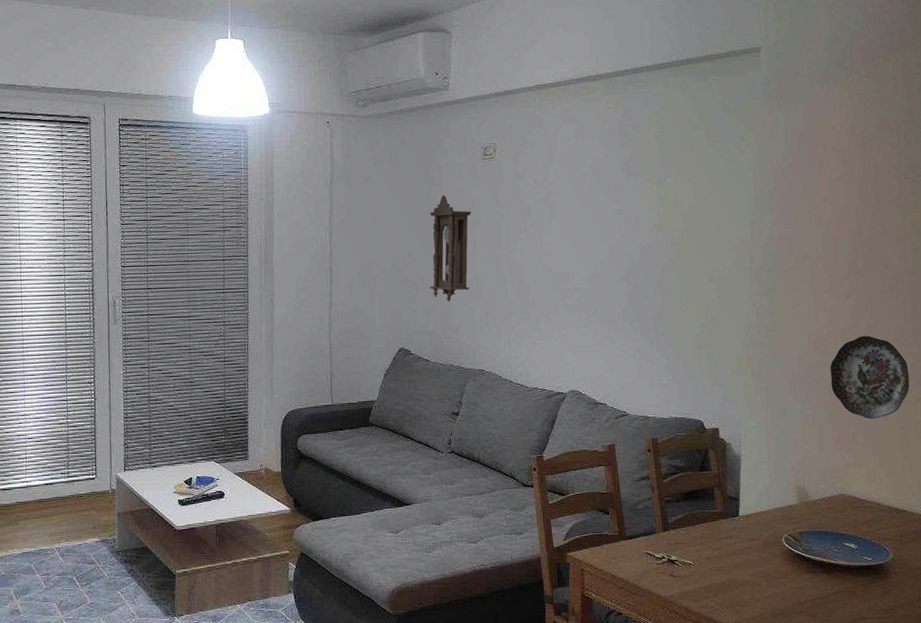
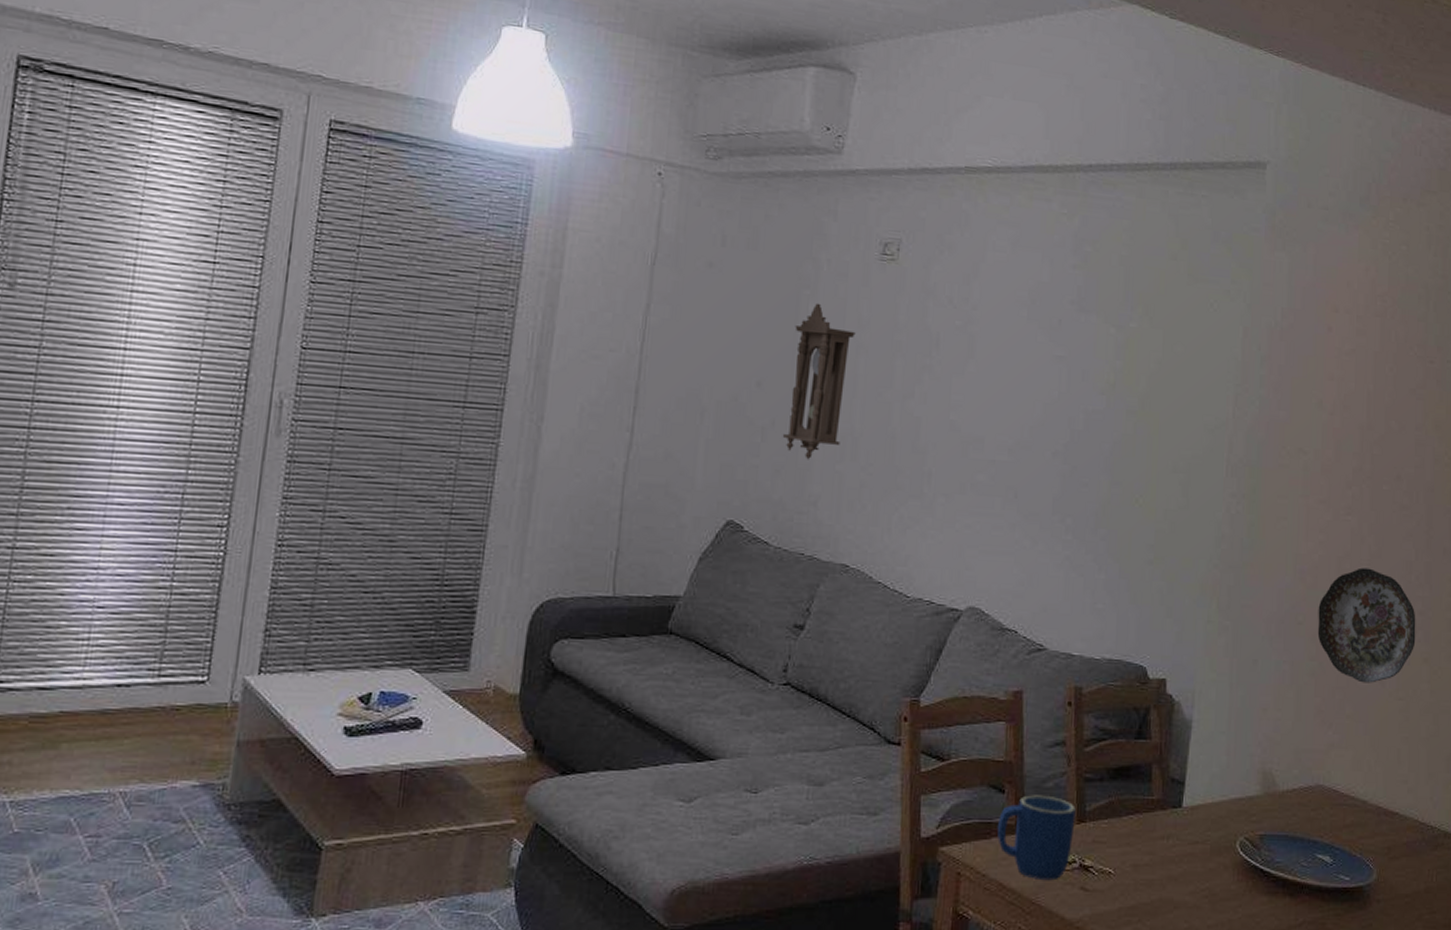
mug: none [606,514,662,572] -> present [997,795,1076,881]

